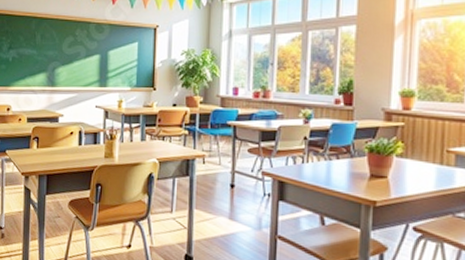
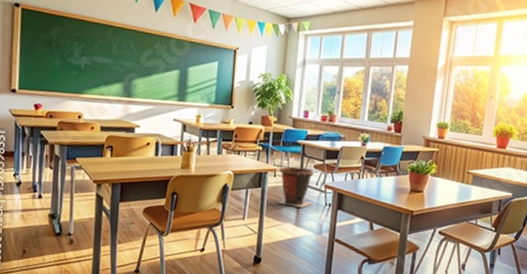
waste bin: none [209,151,249,199] -> present [278,166,314,208]

